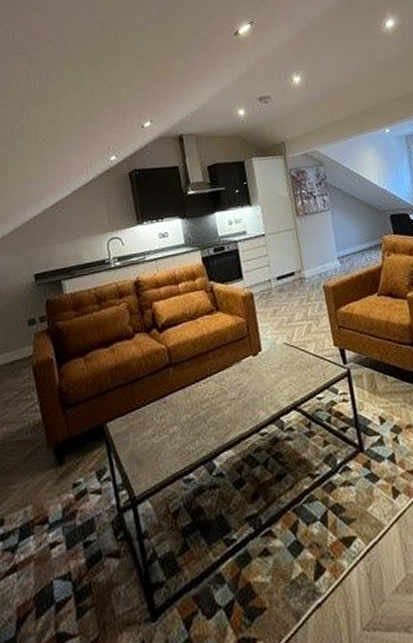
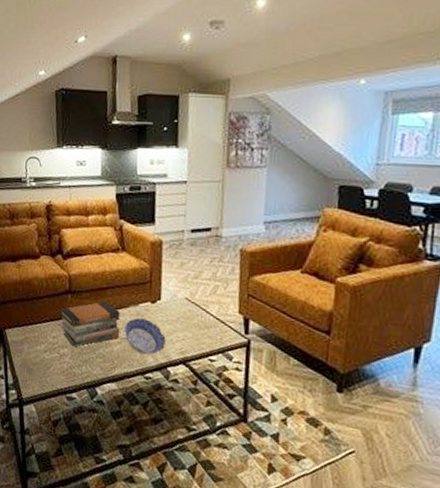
book stack: none [163,365,229,423] -> present [60,301,120,347]
bowl: none [232,373,274,410] -> present [124,318,166,355]

